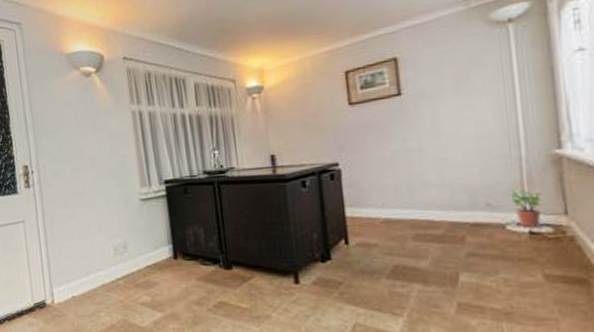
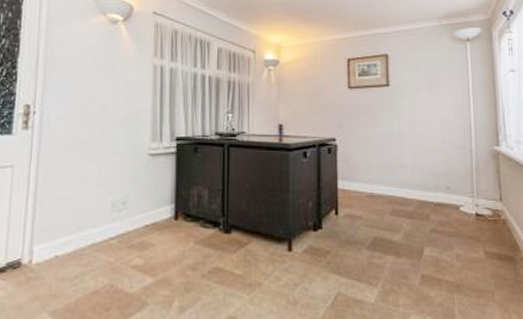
potted plant: present [508,189,542,228] -> none [462,177,485,211]

